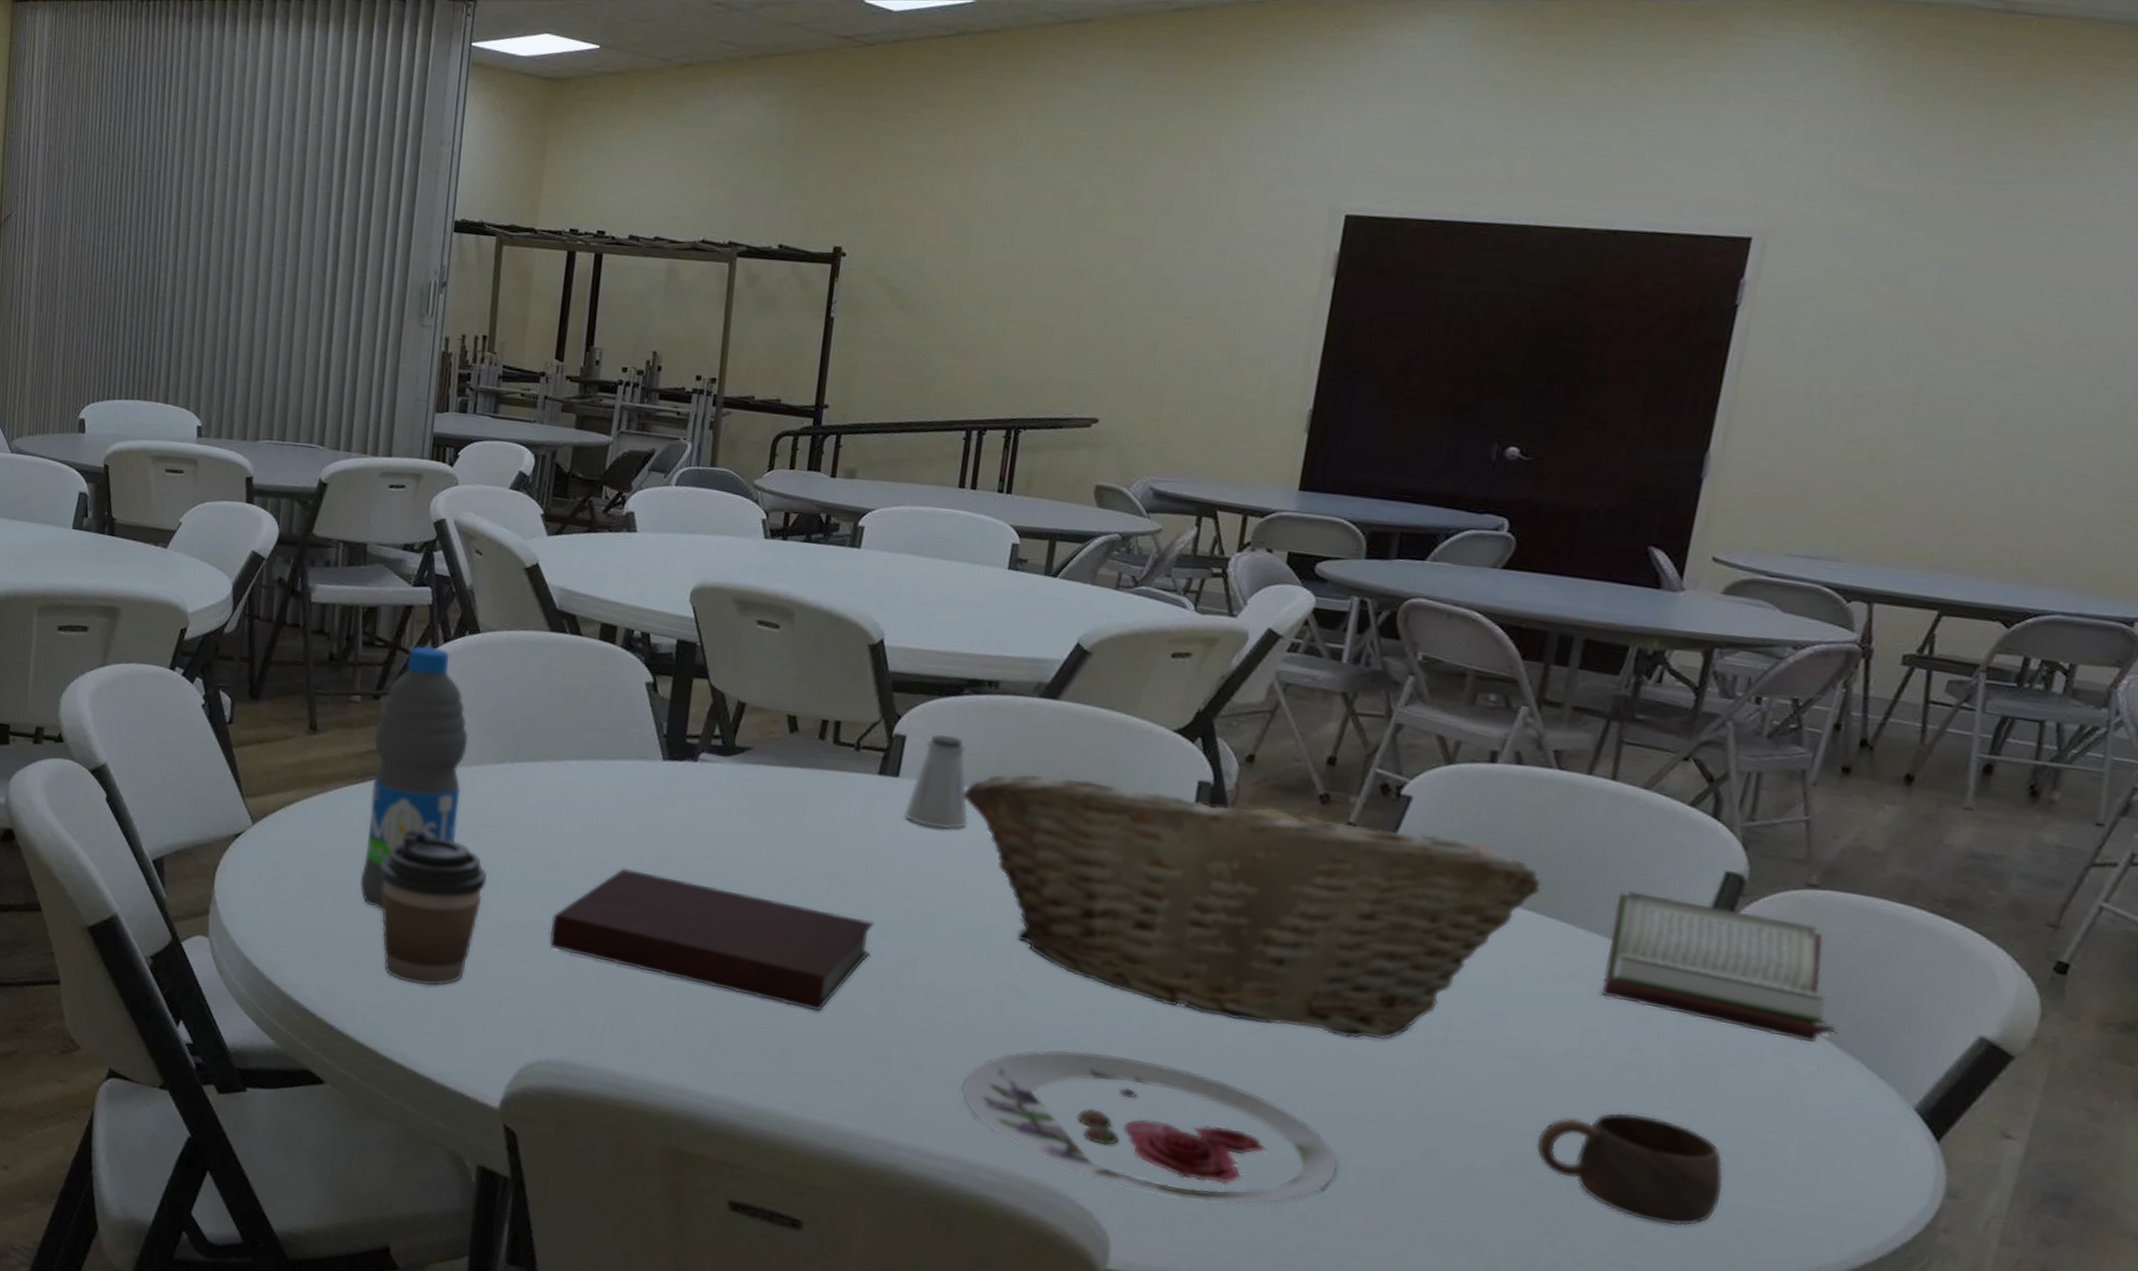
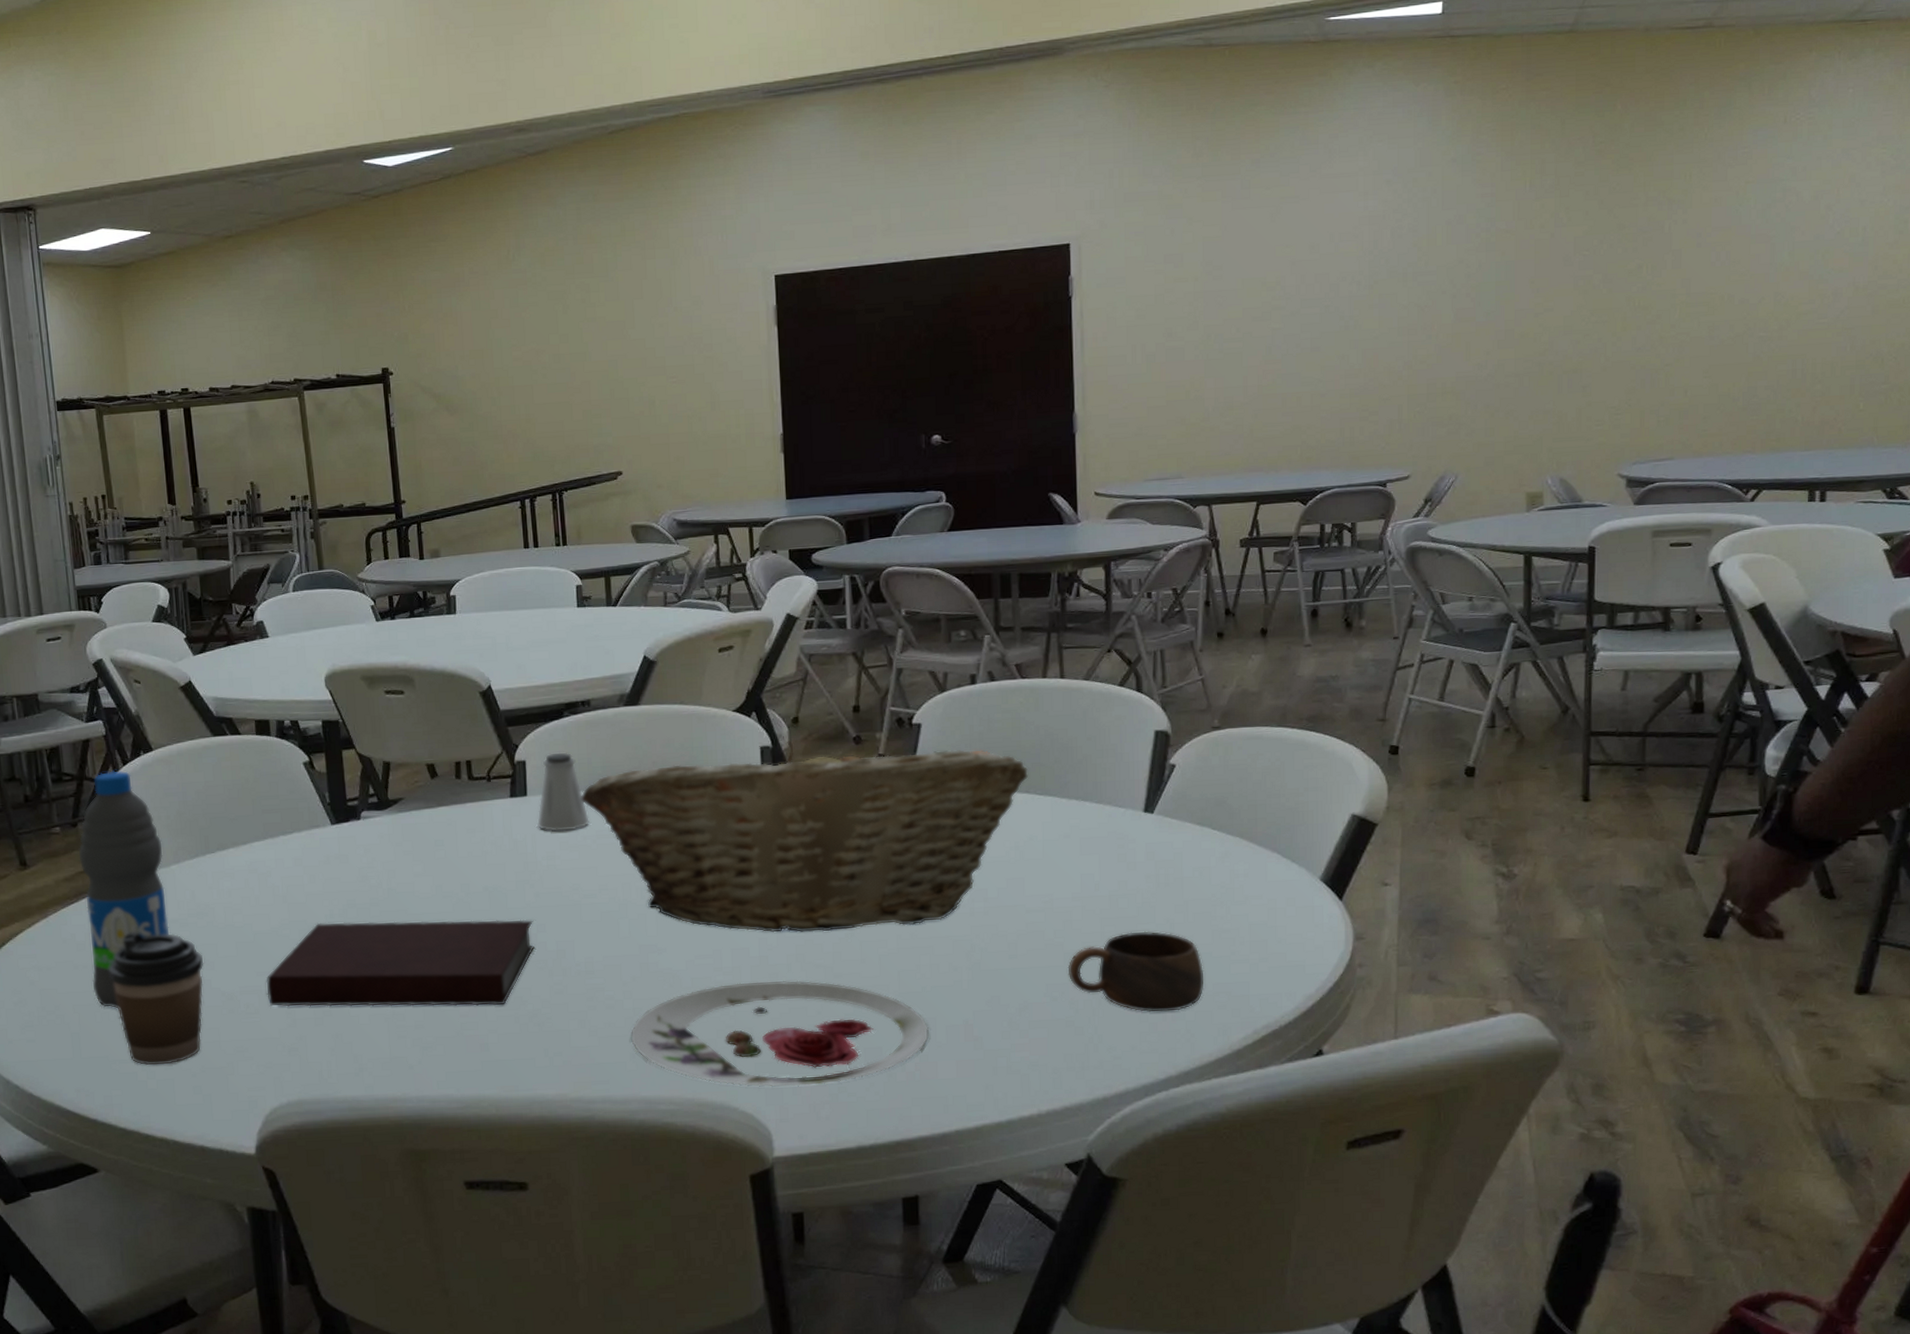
book: present [1601,891,1835,1042] -> none [1084,757,1255,848]

